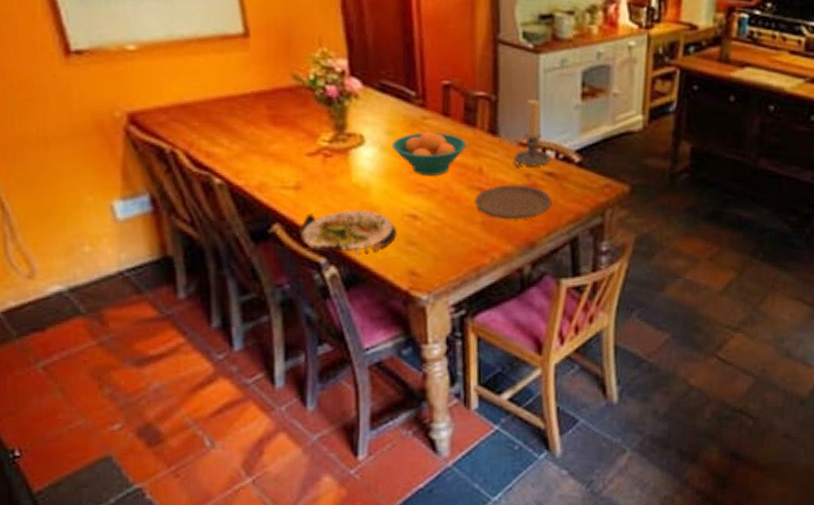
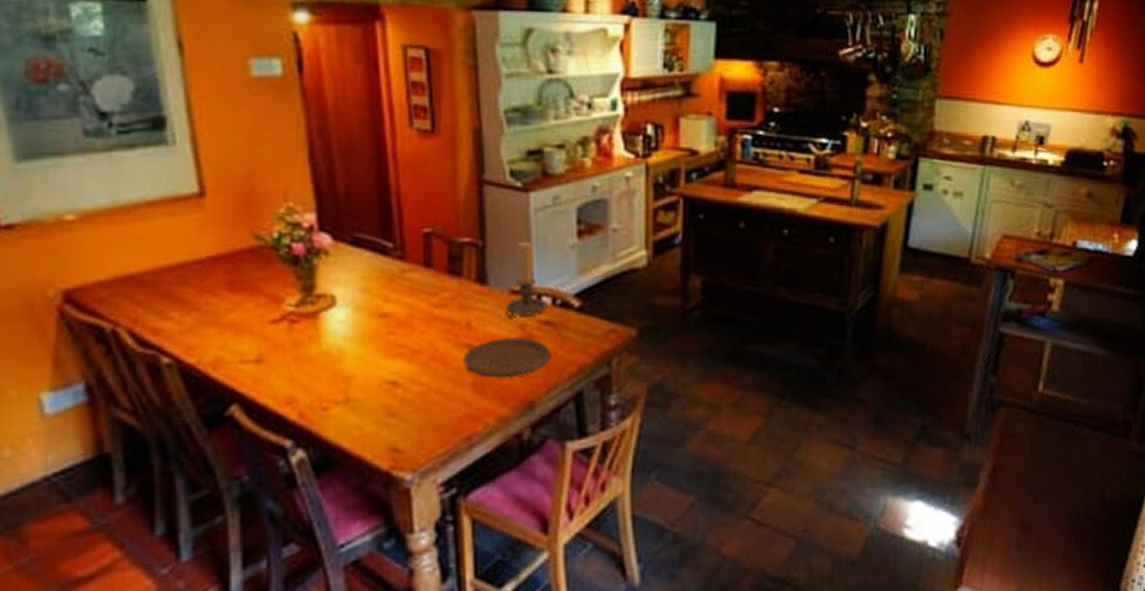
salad plate: present [299,210,396,255] -> none [260,381,374,434]
fruit bowl: present [391,131,467,176] -> none [367,285,453,335]

